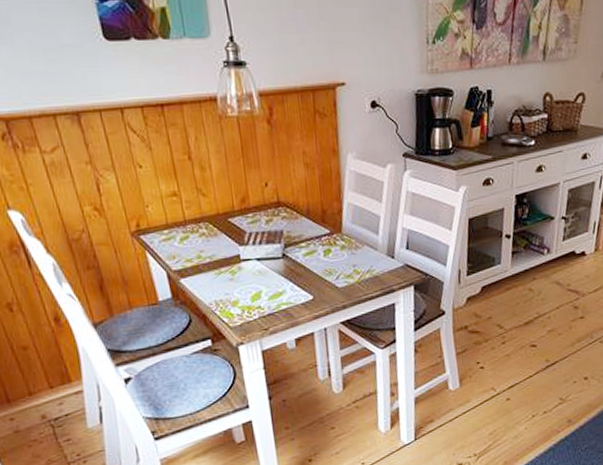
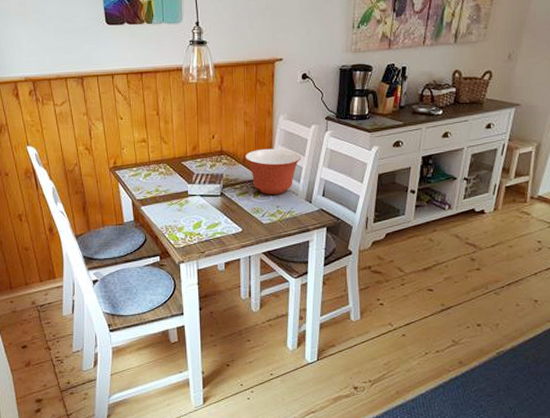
mixing bowl: none [309,194,379,252] -> present [246,148,302,194]

